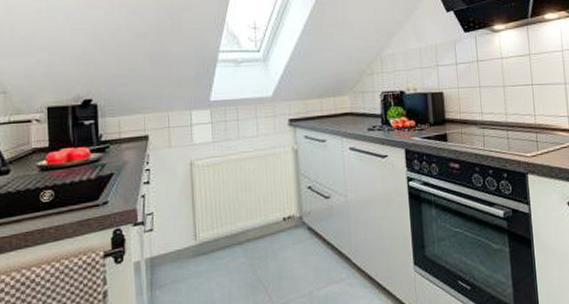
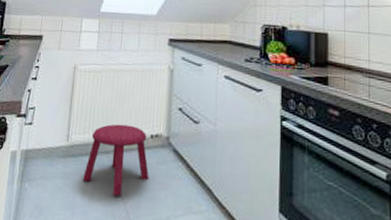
stool: none [218,212,287,283] -> present [83,124,149,196]

